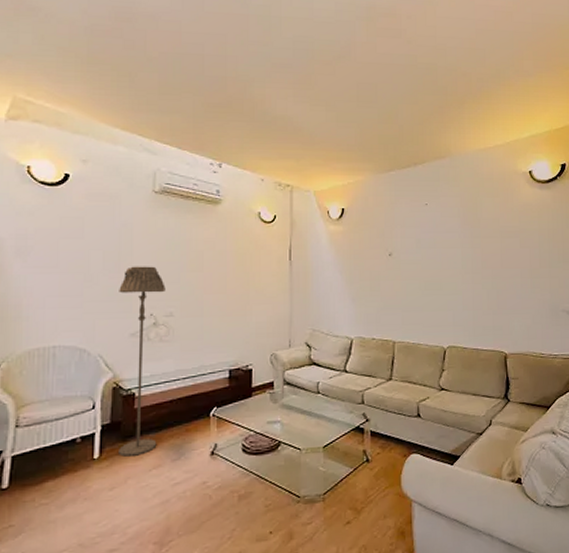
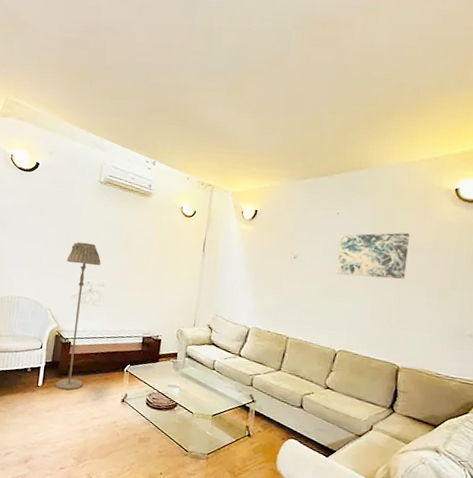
wall art: none [432,218,498,267] -> present [336,233,410,279]

